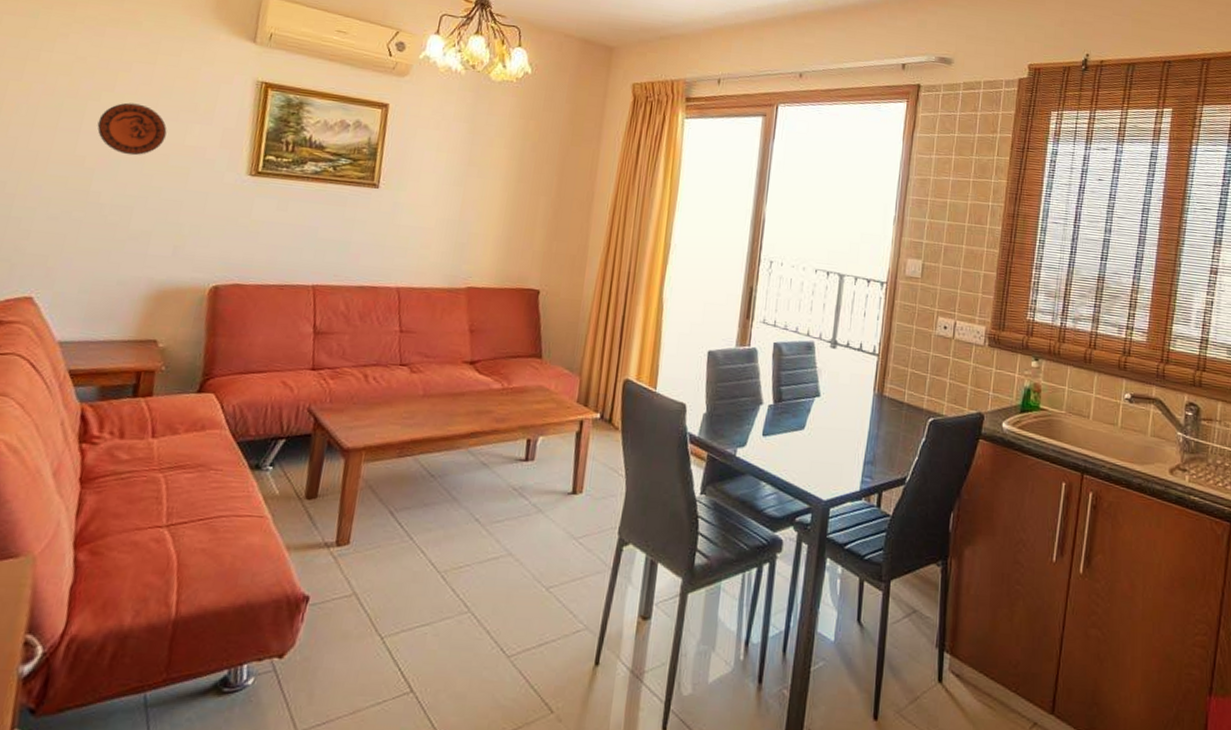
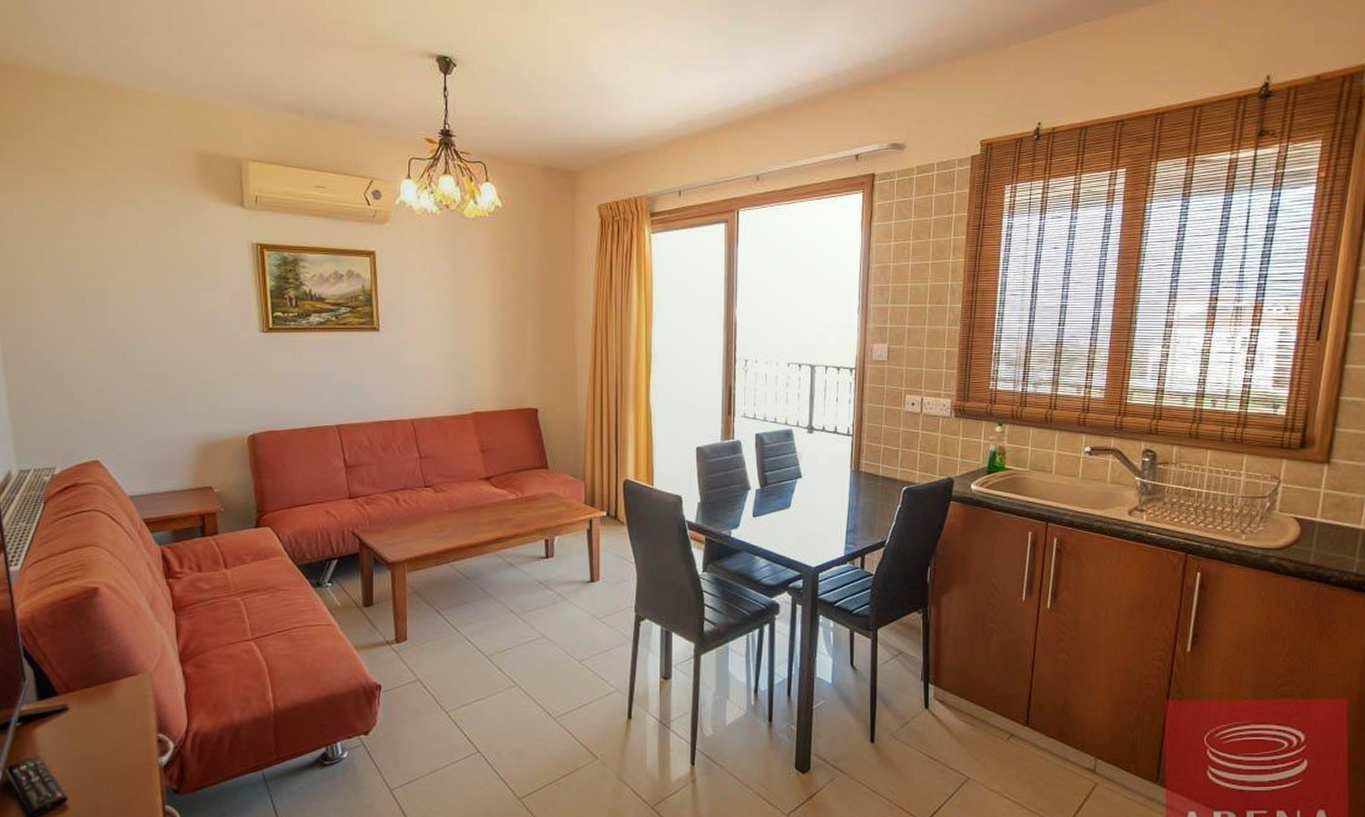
decorative plate: present [97,102,167,156] -> none [119,277,181,326]

